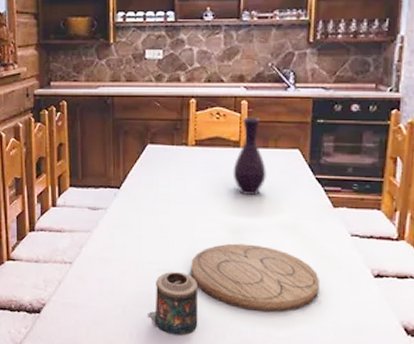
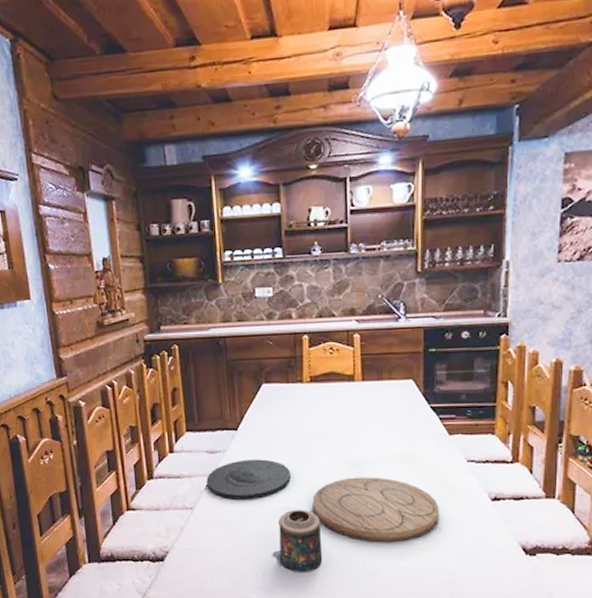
plate: none [86,218,170,259] -> present [206,459,291,500]
vase: present [232,118,266,195] -> none [349,351,382,428]

